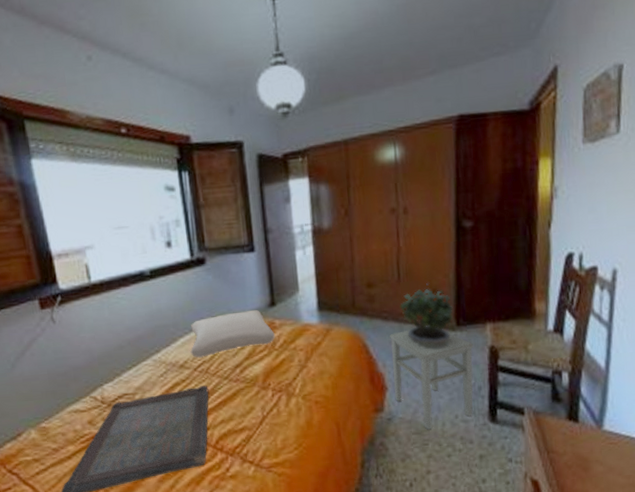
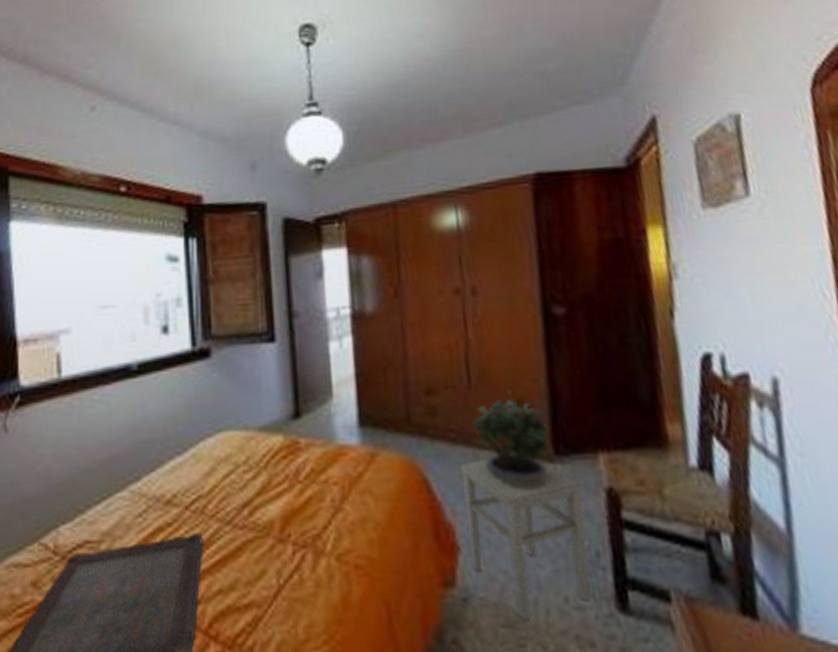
pillow: present [190,309,275,358] -> none [182,422,299,491]

